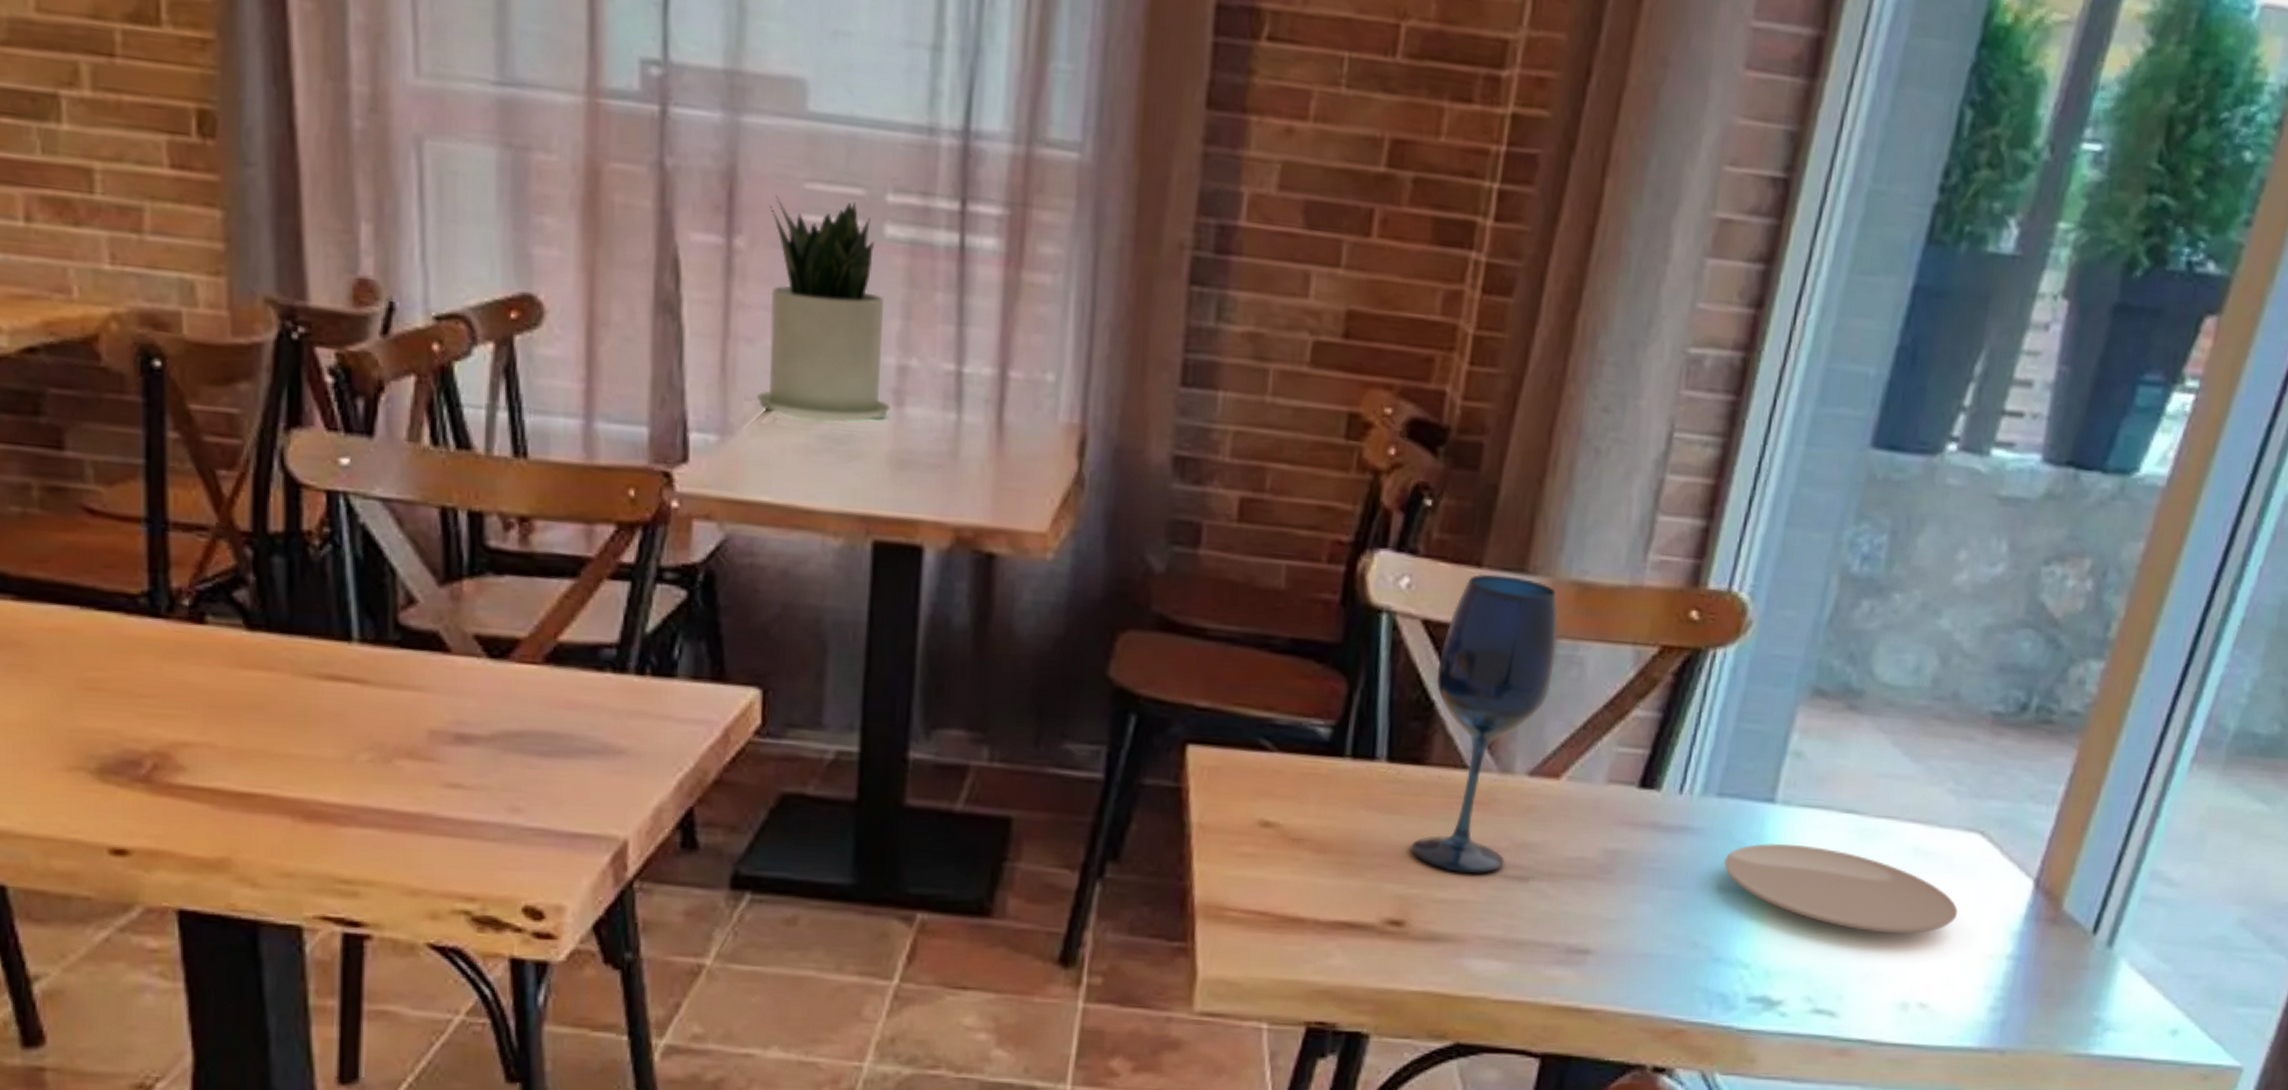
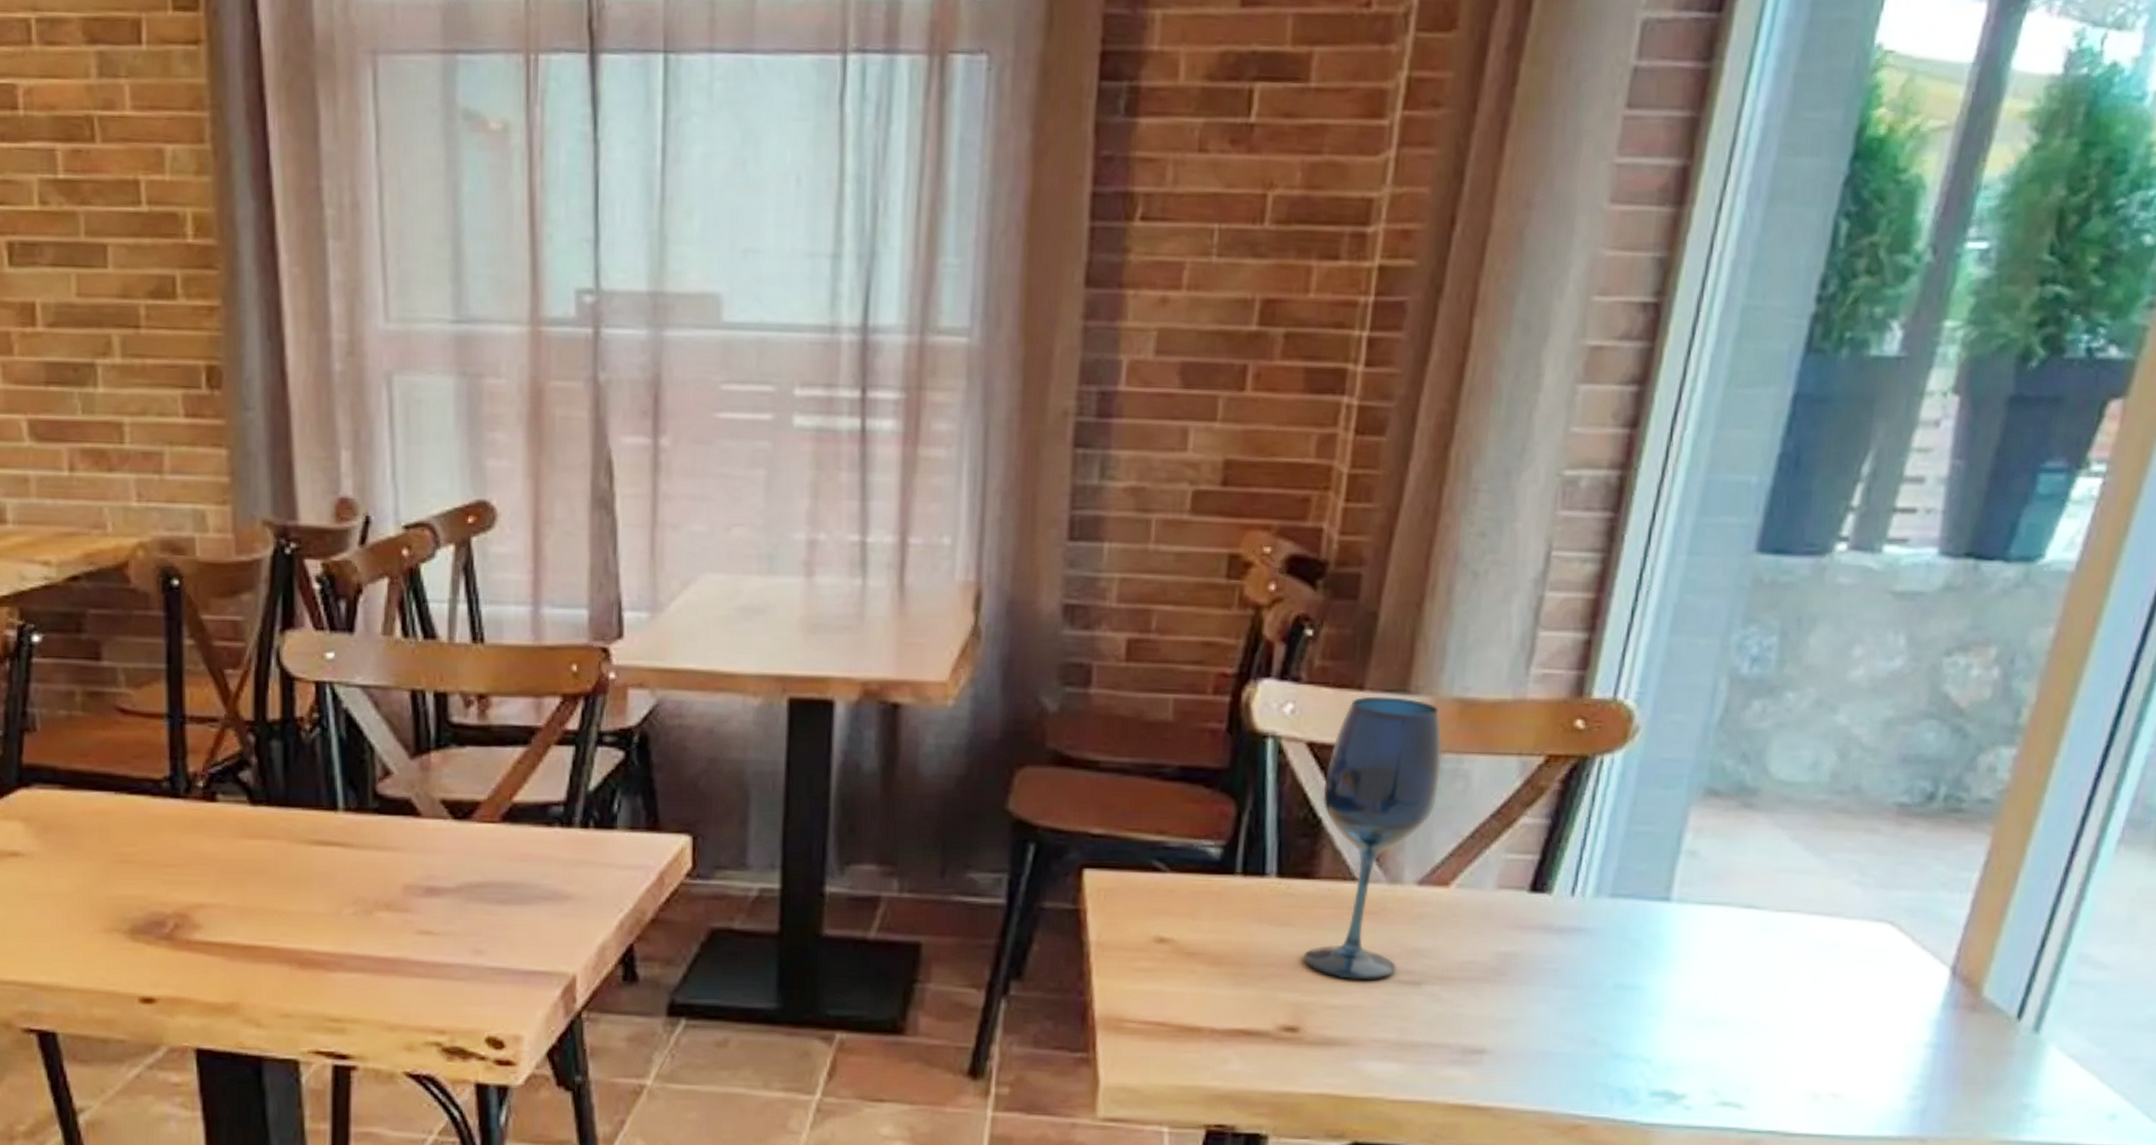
planter: present [757,196,892,423] -> none [682,398,803,595]
plate: present [1723,842,1958,935] -> none [1619,940,1869,1026]

